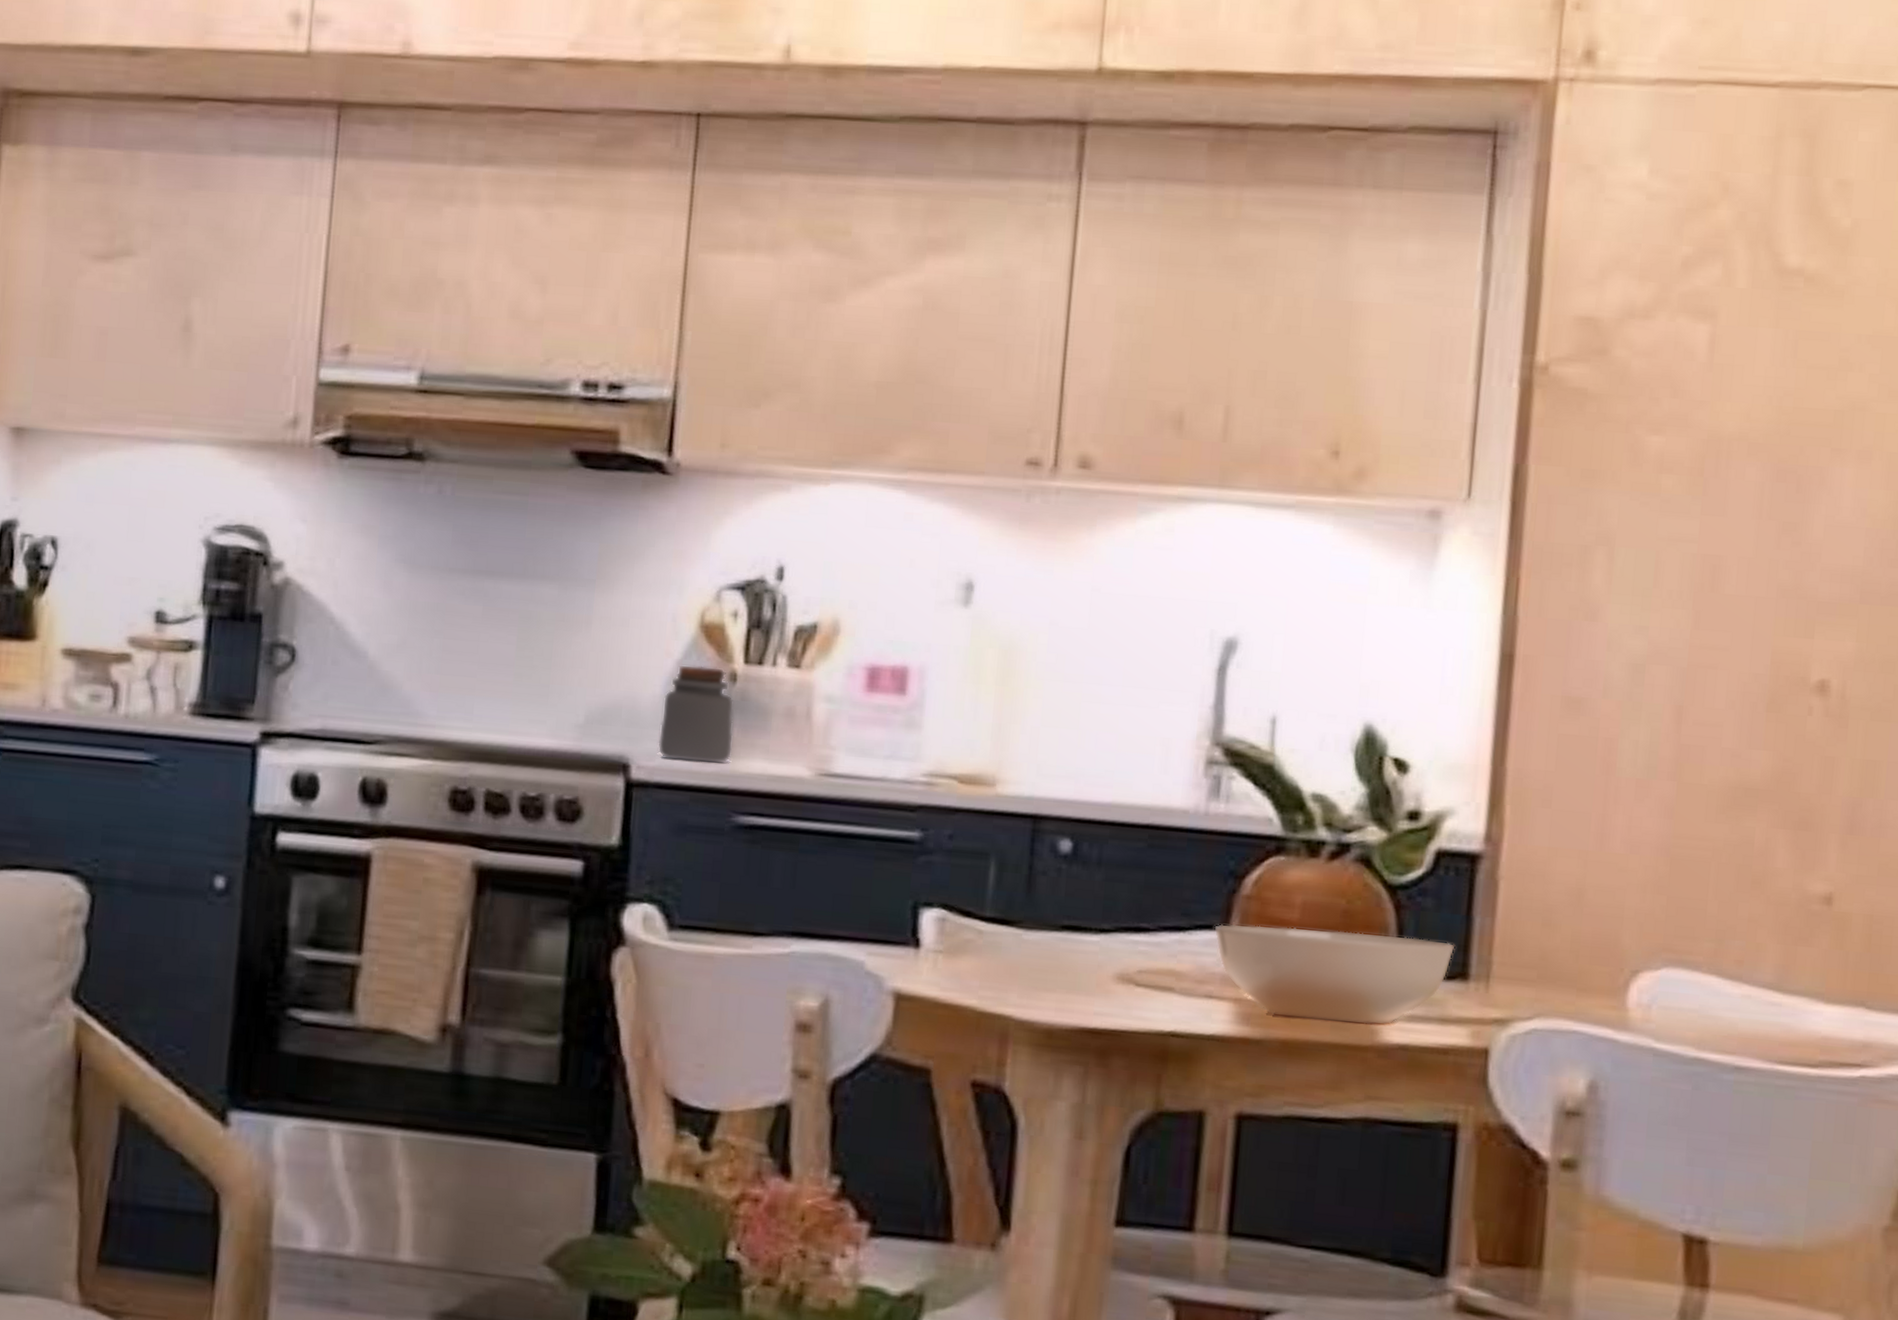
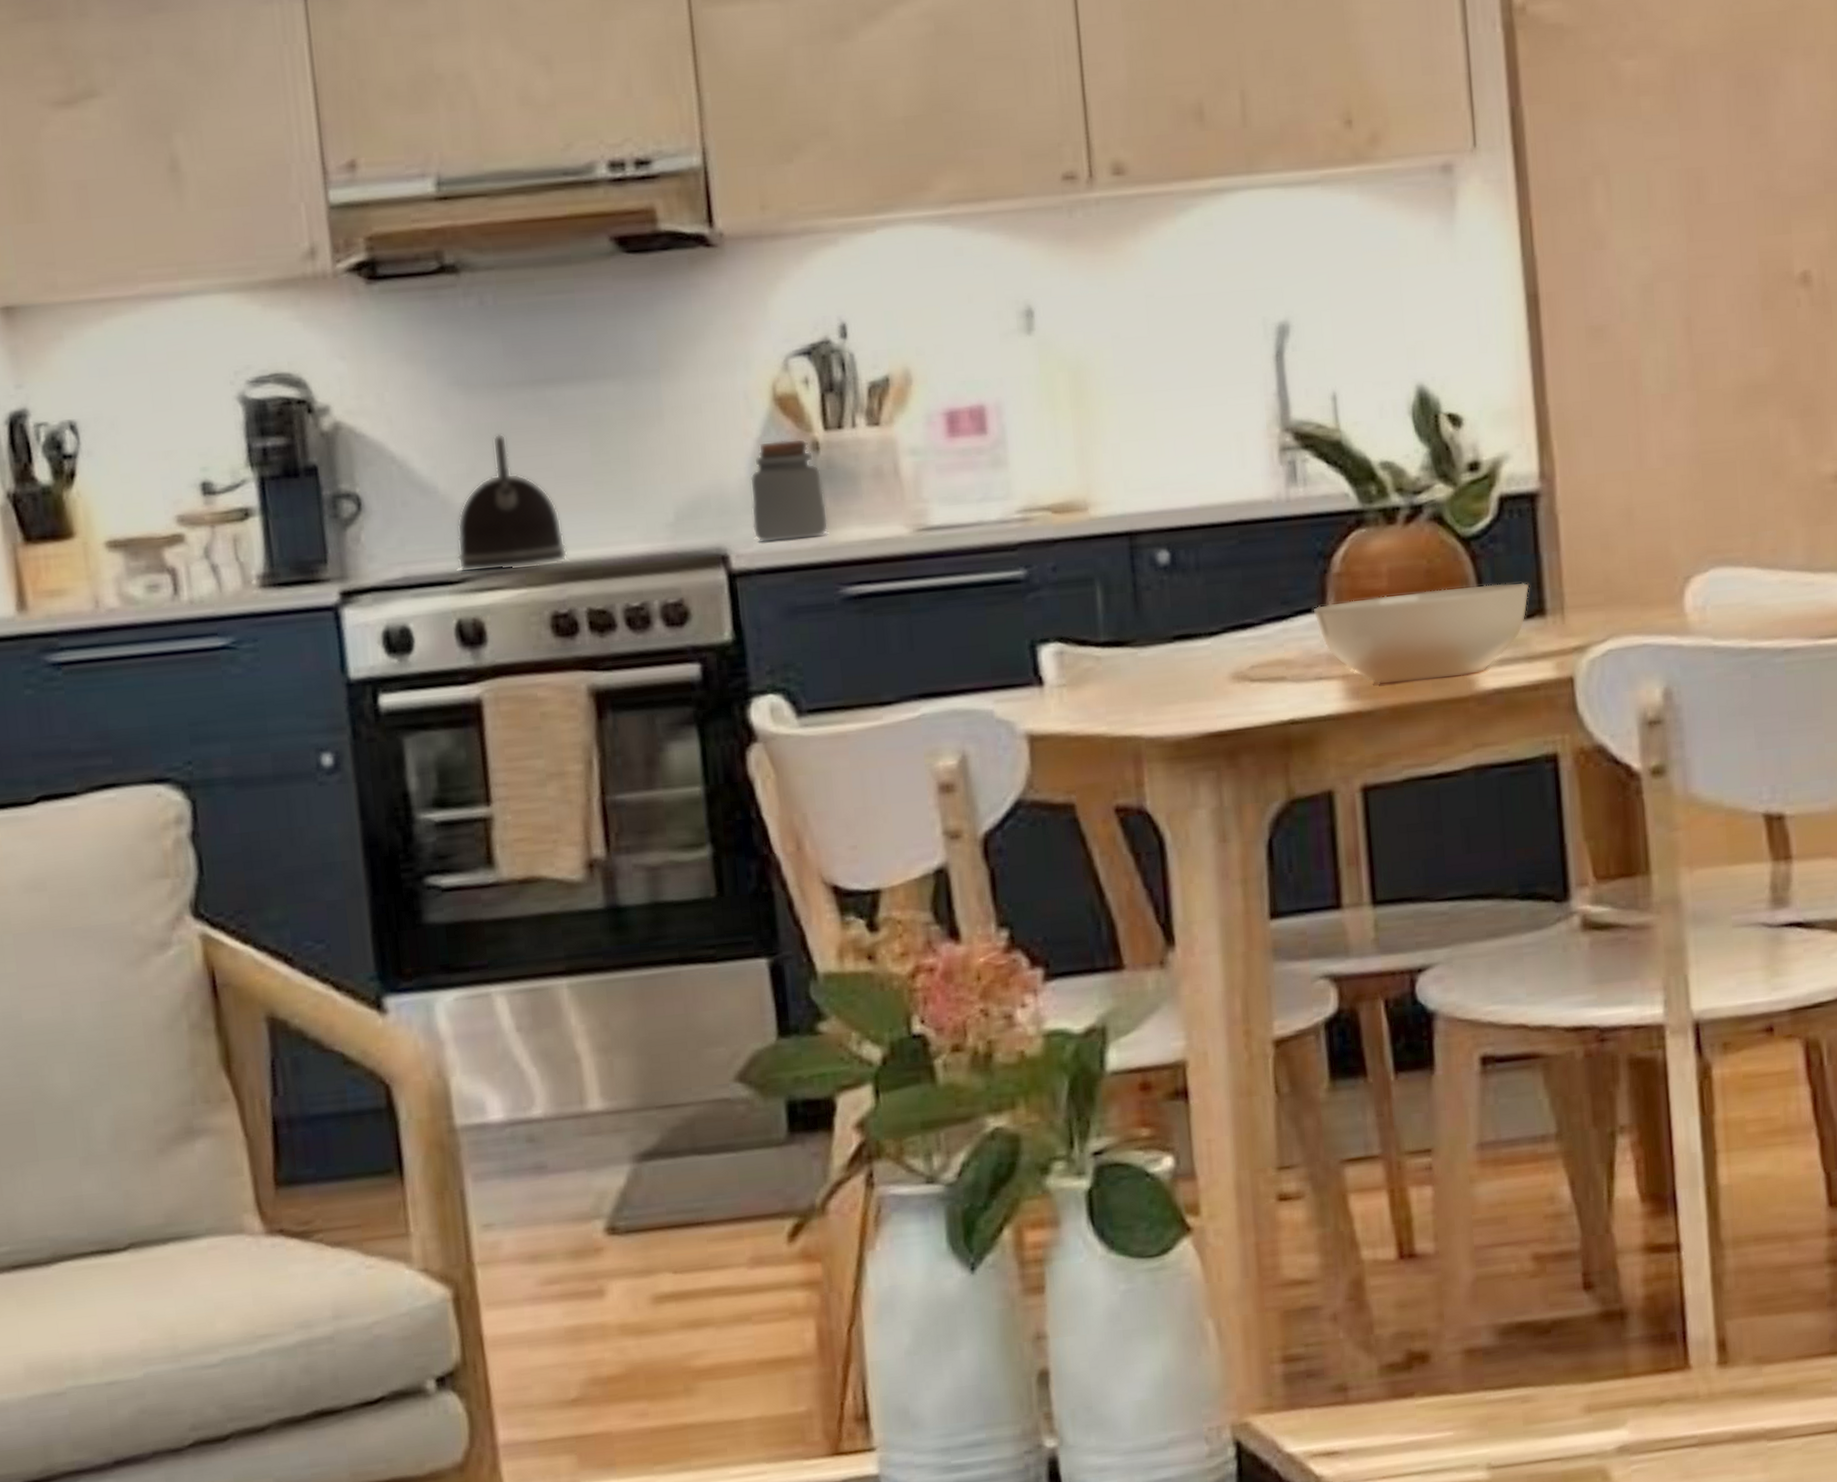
kettle: none [373,613,478,743] -> present [457,433,568,572]

